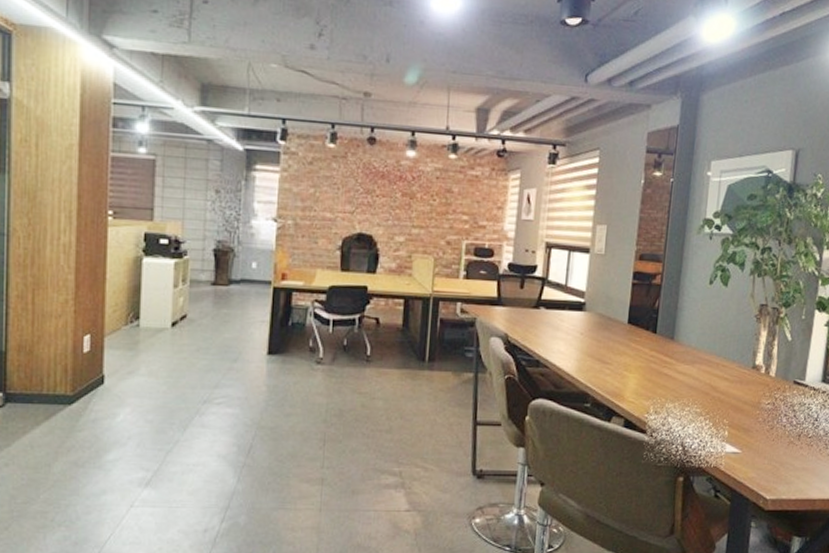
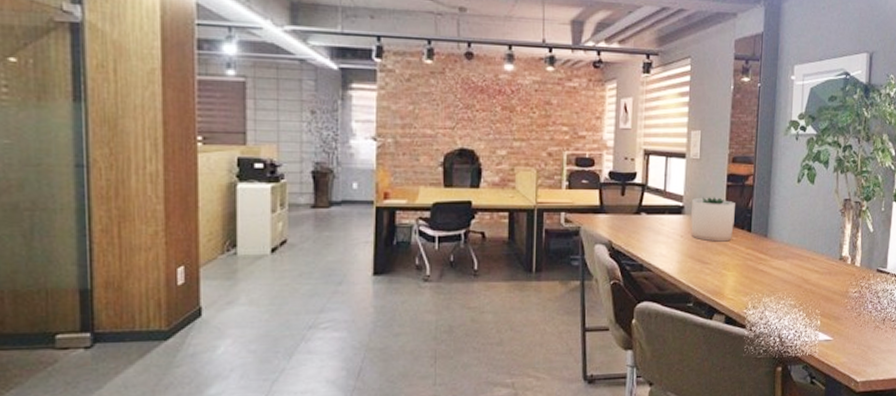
planter: none [592,294,641,342] -> present [691,197,735,242]

